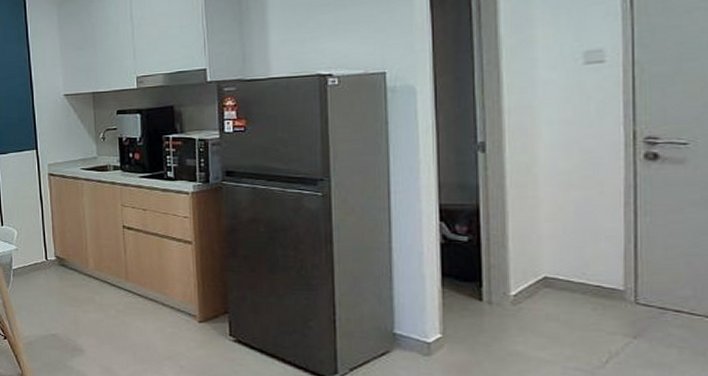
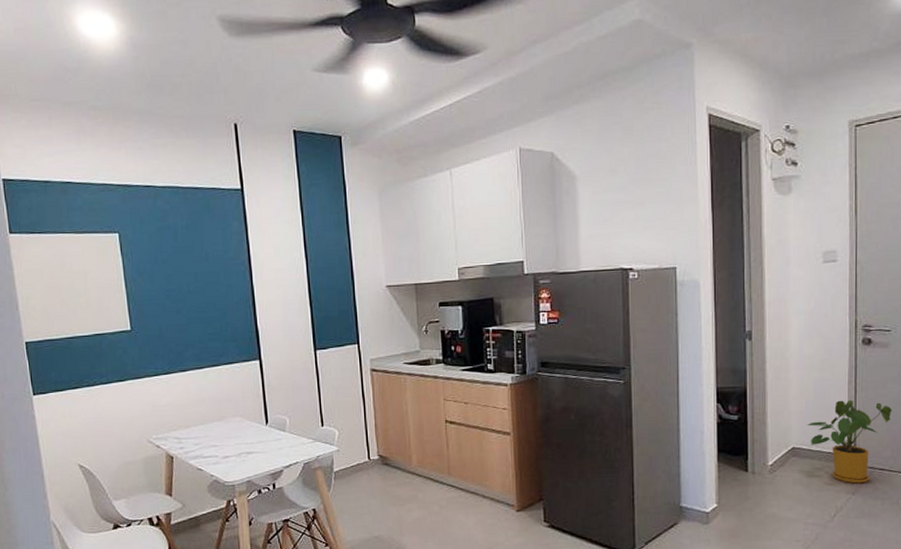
house plant: none [563,225,692,327] -> present [806,400,892,484]

